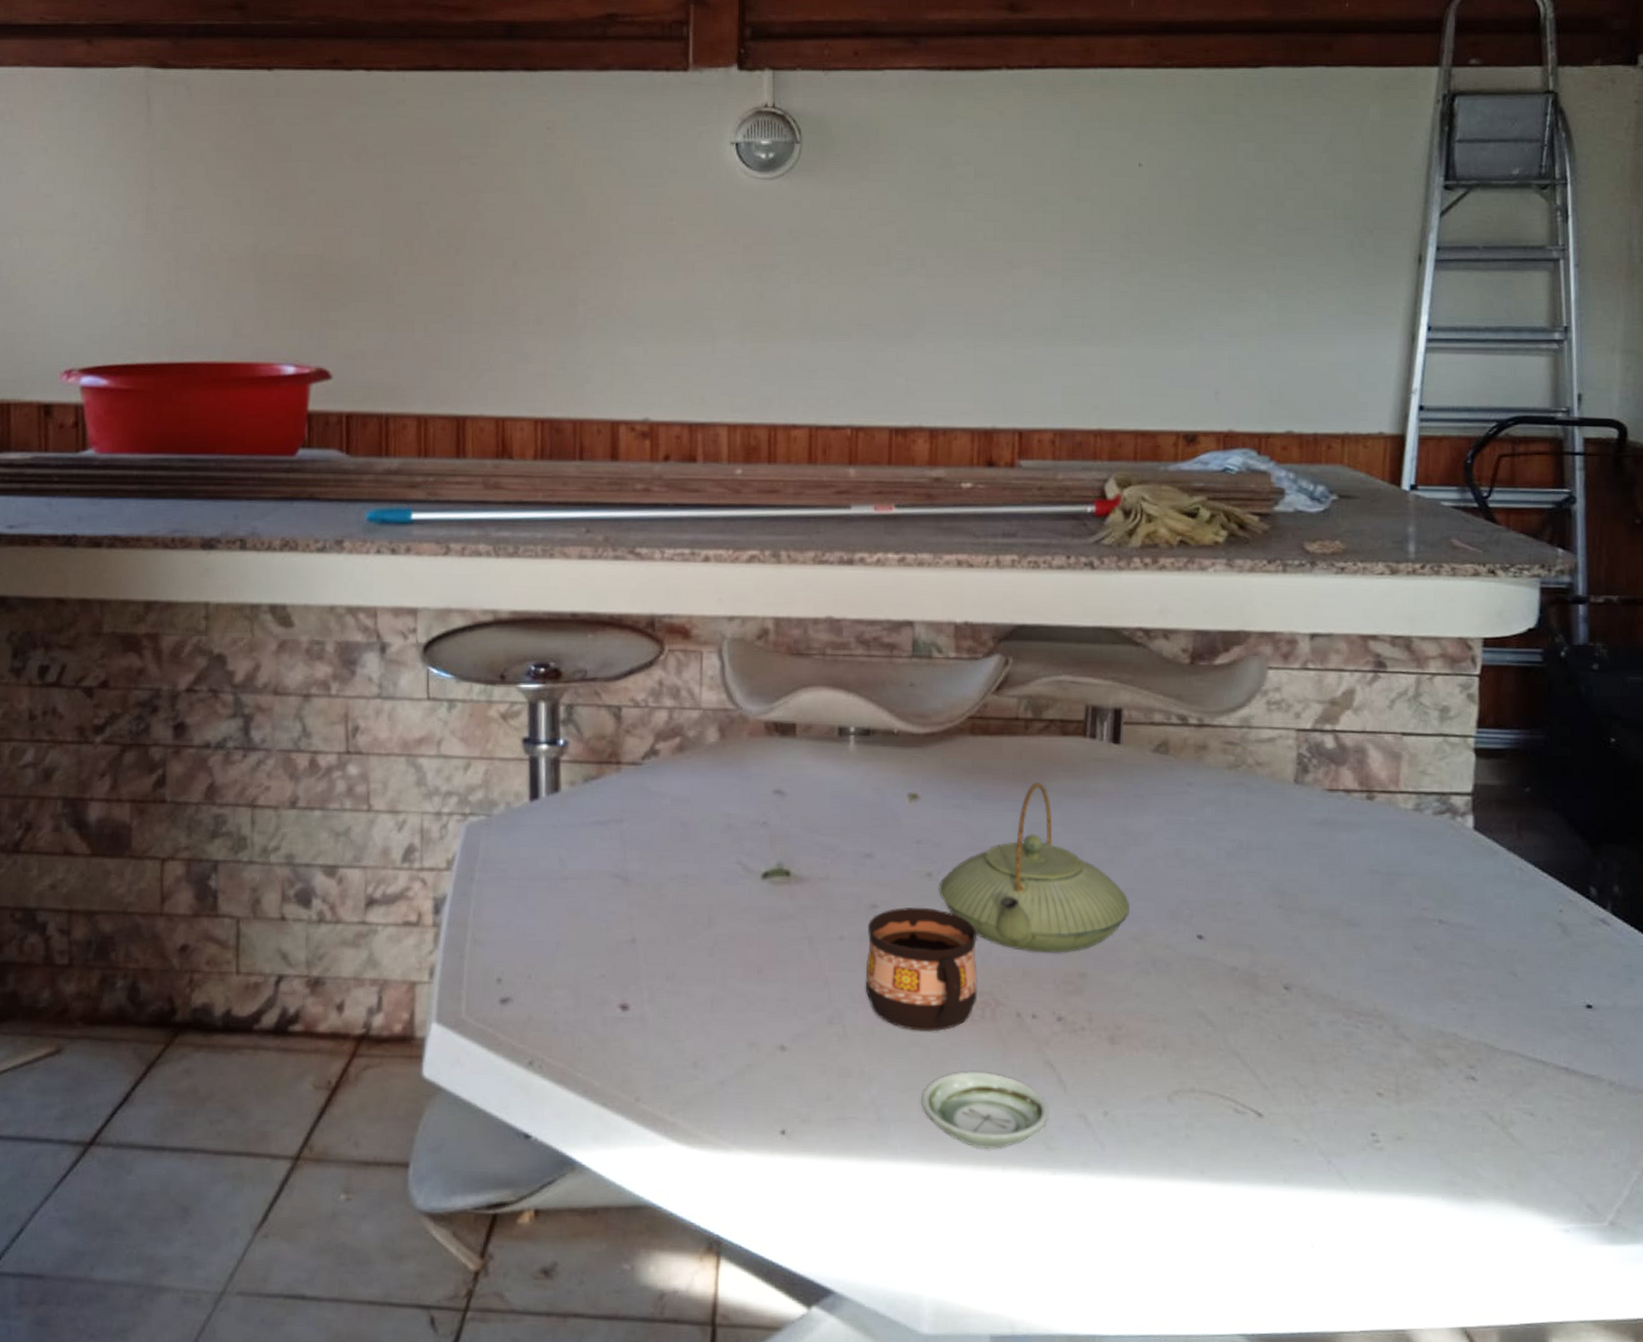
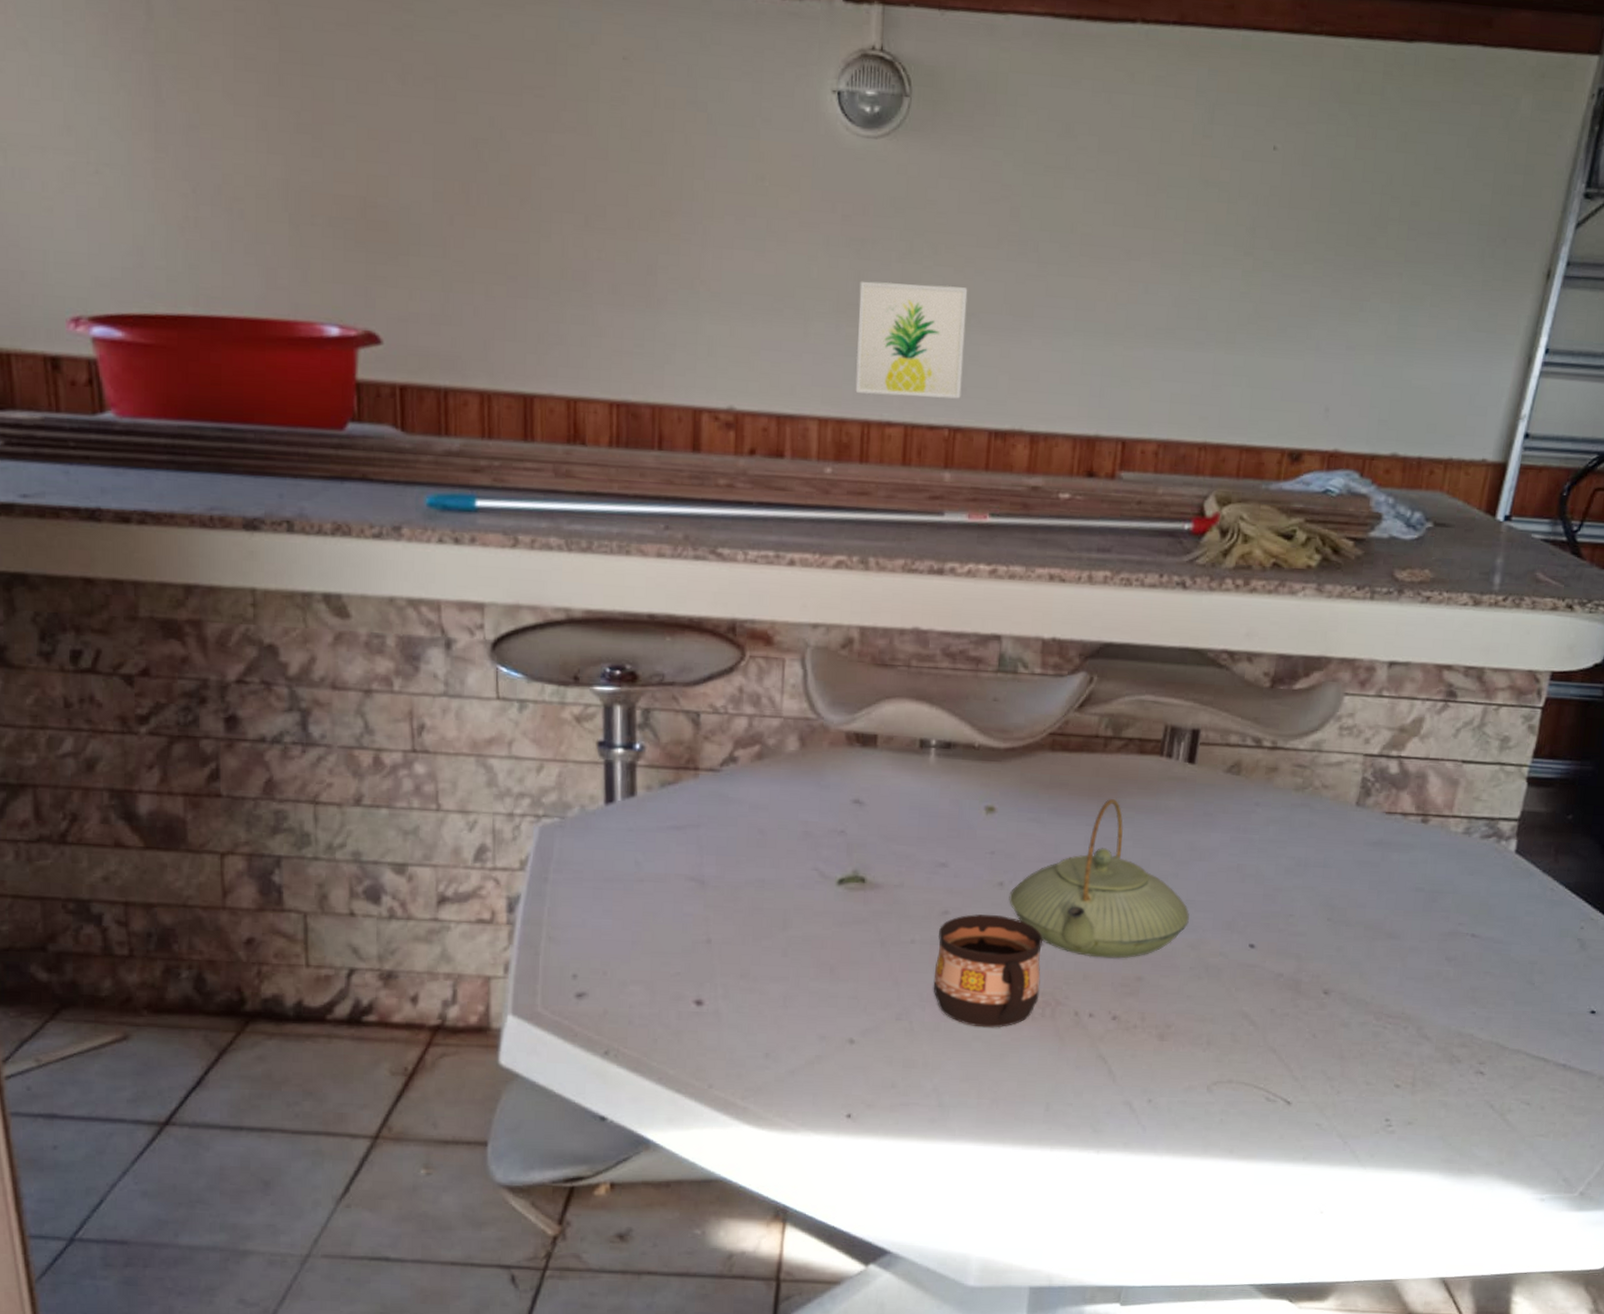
wall art: none [761,300,862,401] -> present [855,281,968,399]
saucer: present [922,1071,1049,1149] -> none [980,1064,1098,1131]

